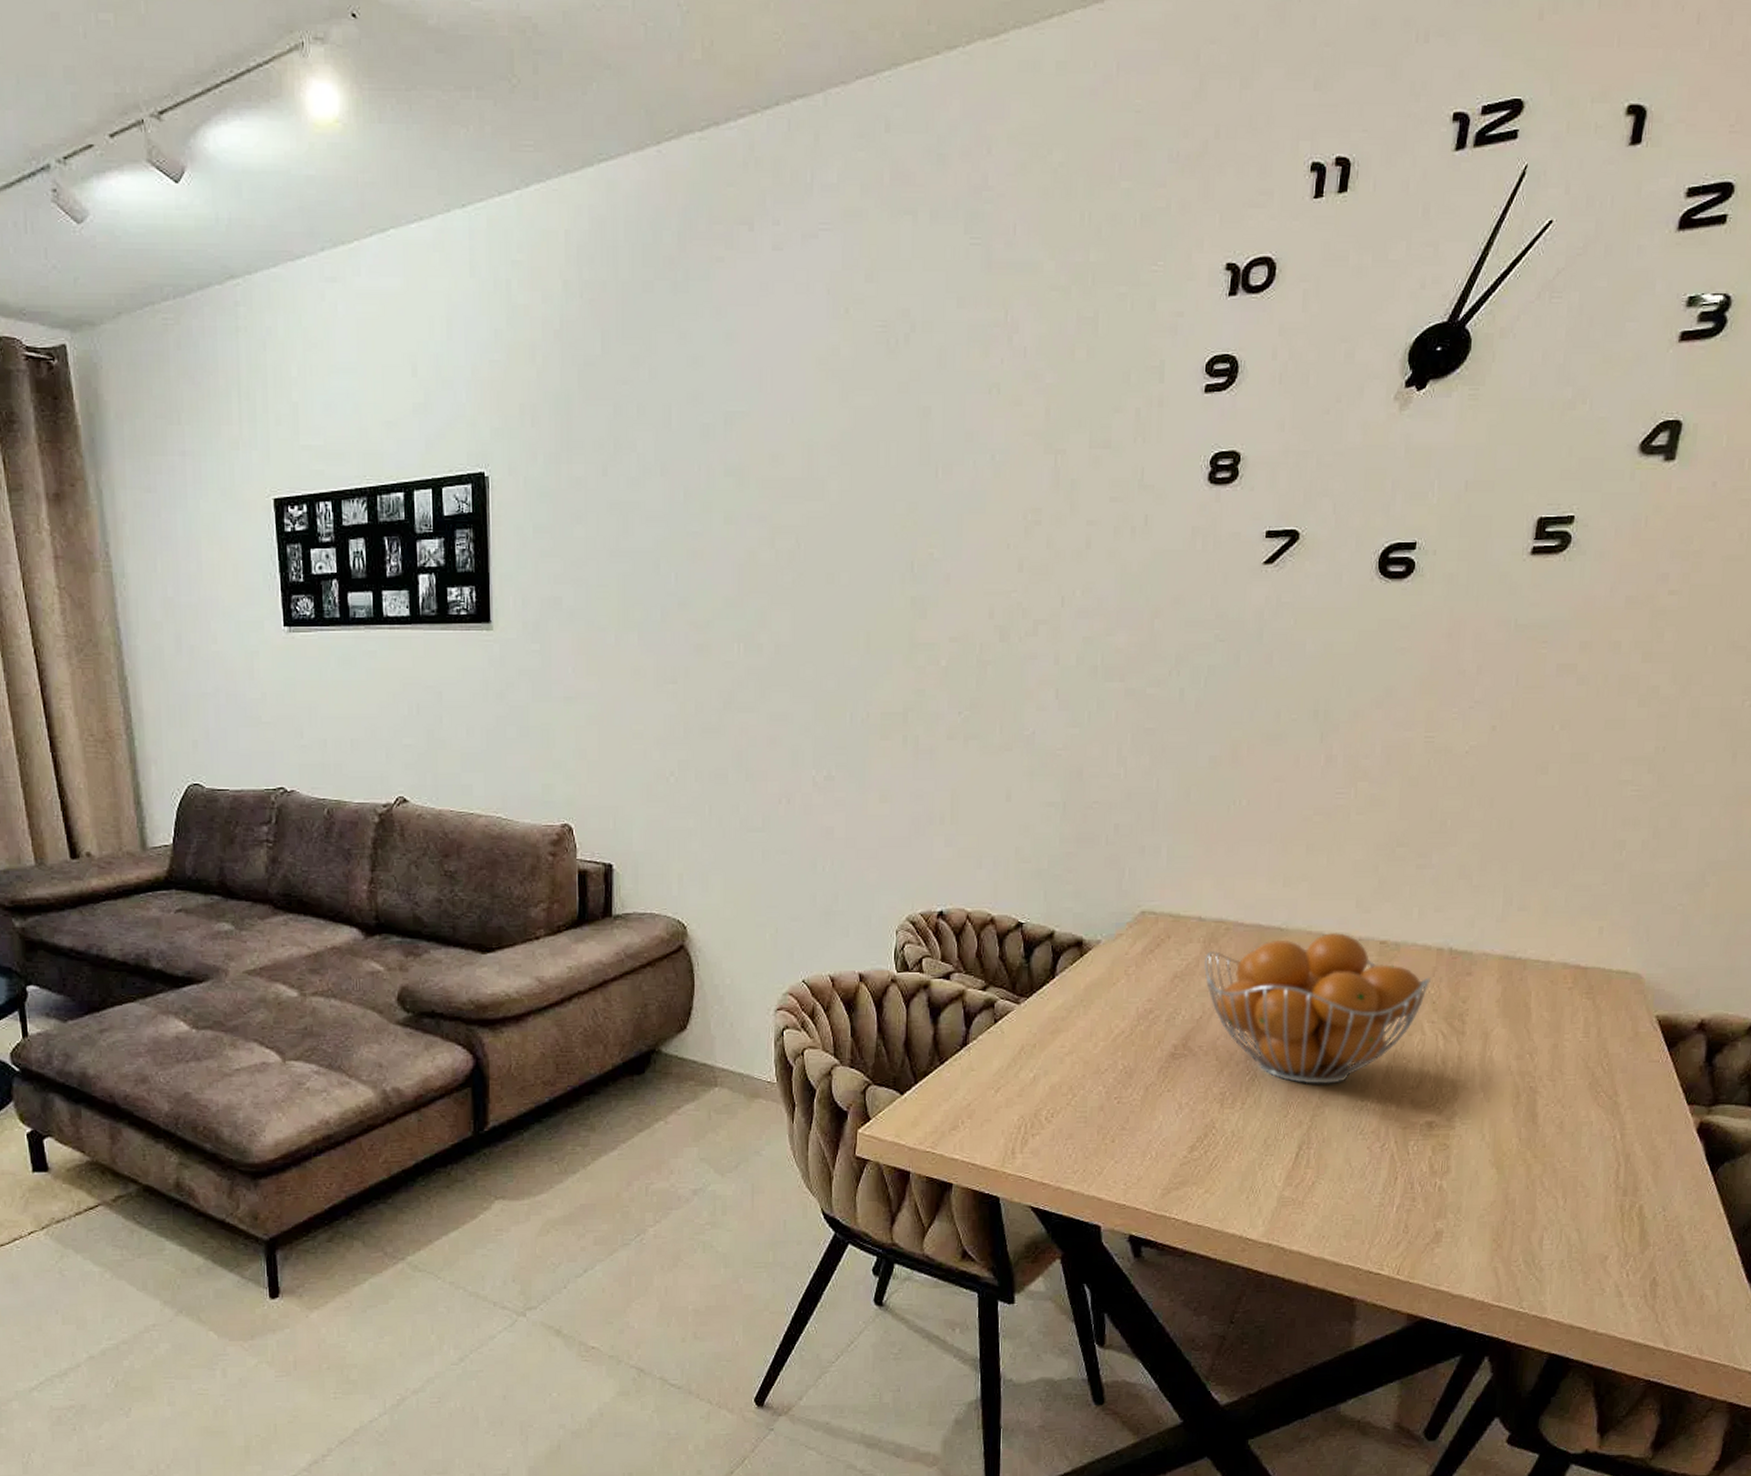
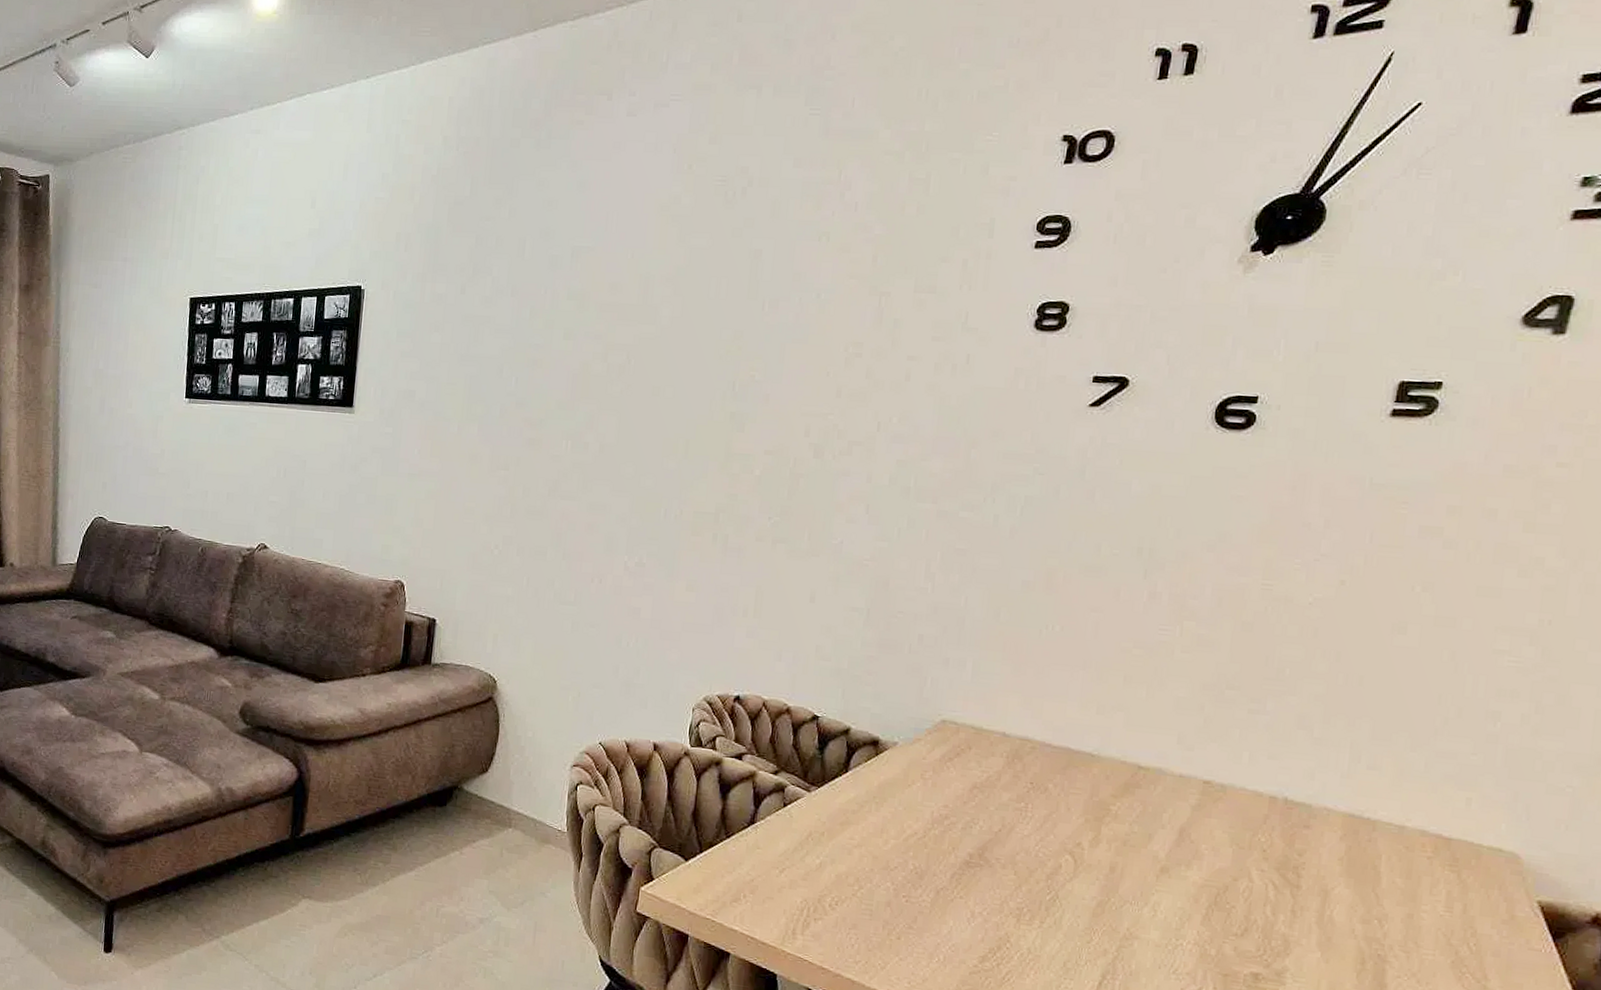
fruit basket: present [1203,933,1431,1084] -> none [1005,765,1261,918]

